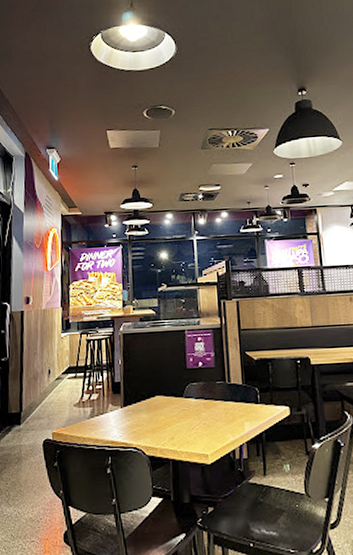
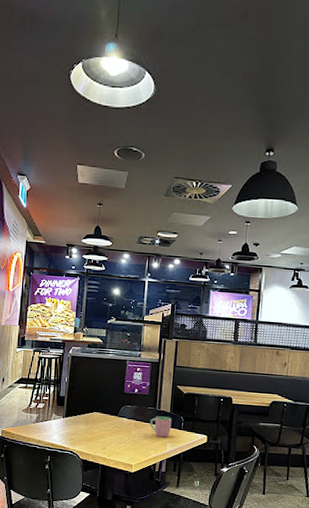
cup: none [221,390,247,416] -> present [149,416,172,438]

